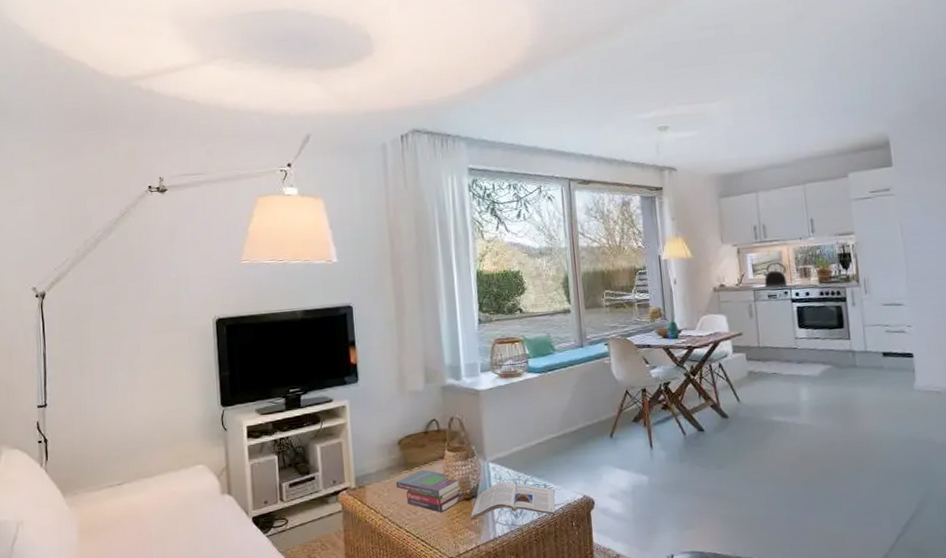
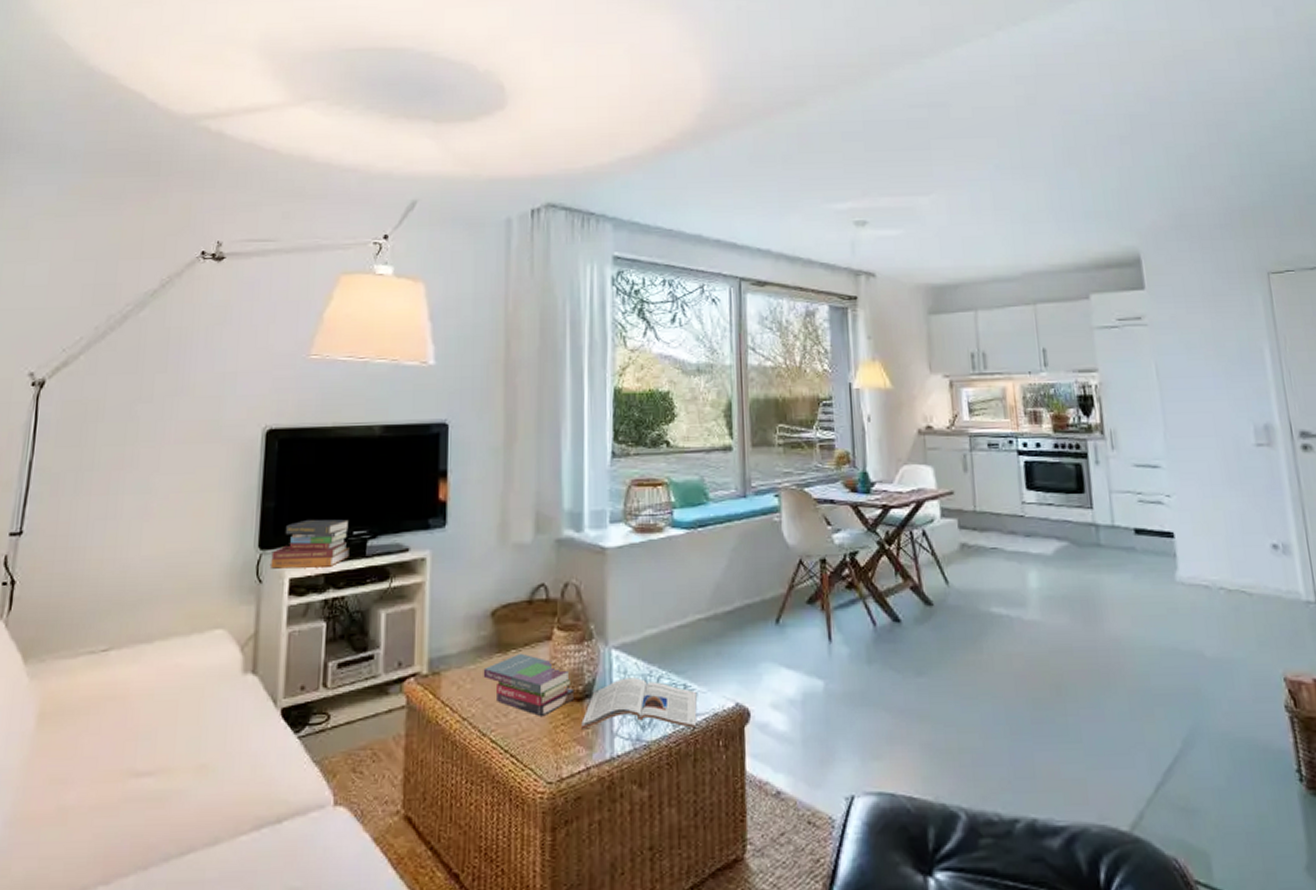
books: none [231,381,289,420] -> present [271,519,349,569]
kettle: present [762,261,789,289] -> none [981,400,1014,436]

